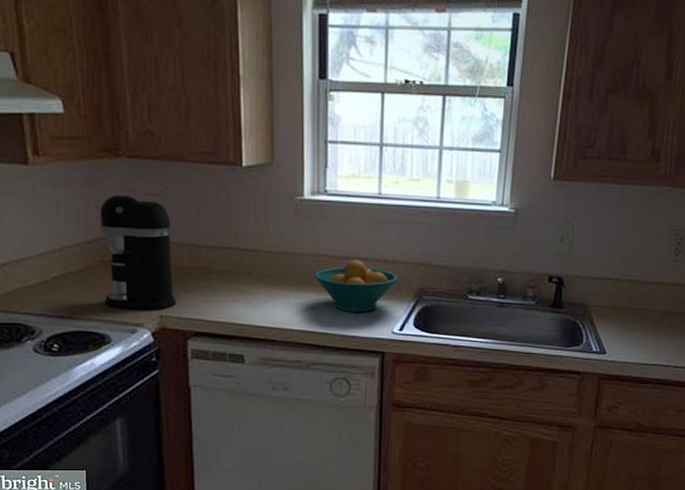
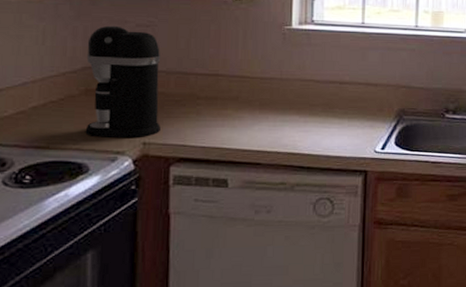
fruit bowl: present [313,259,399,312] -> none [299,83,381,133]

